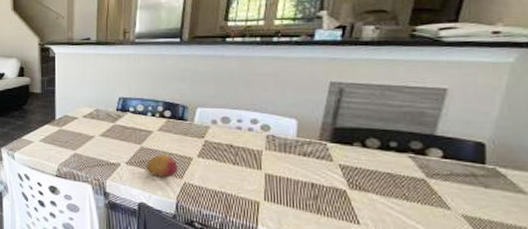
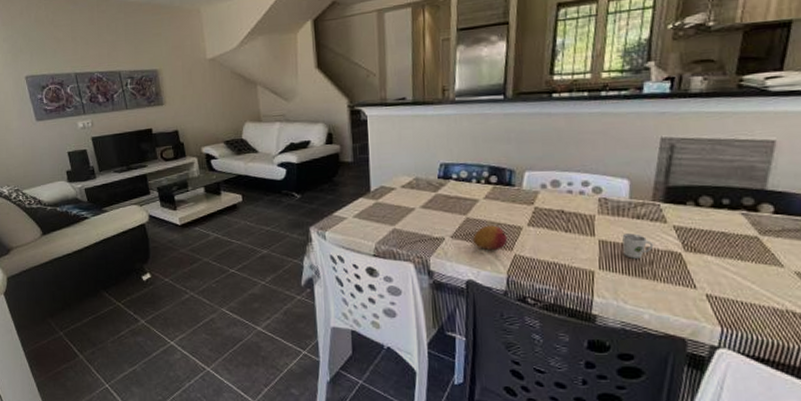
cup: none [288,169,319,193] -> present [622,233,654,259]

